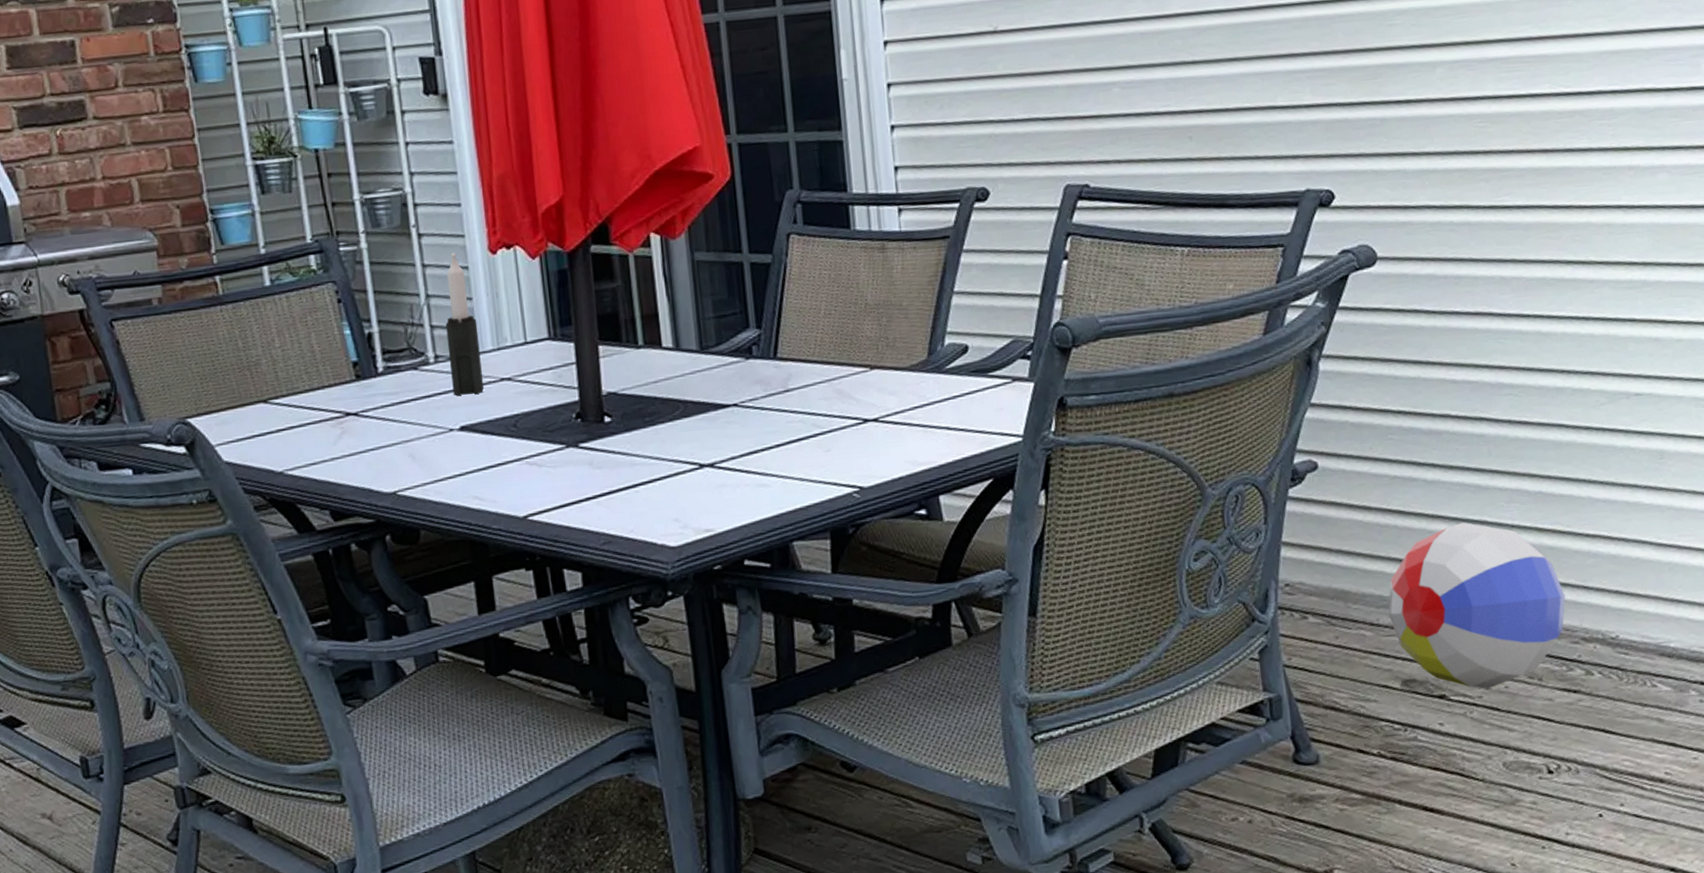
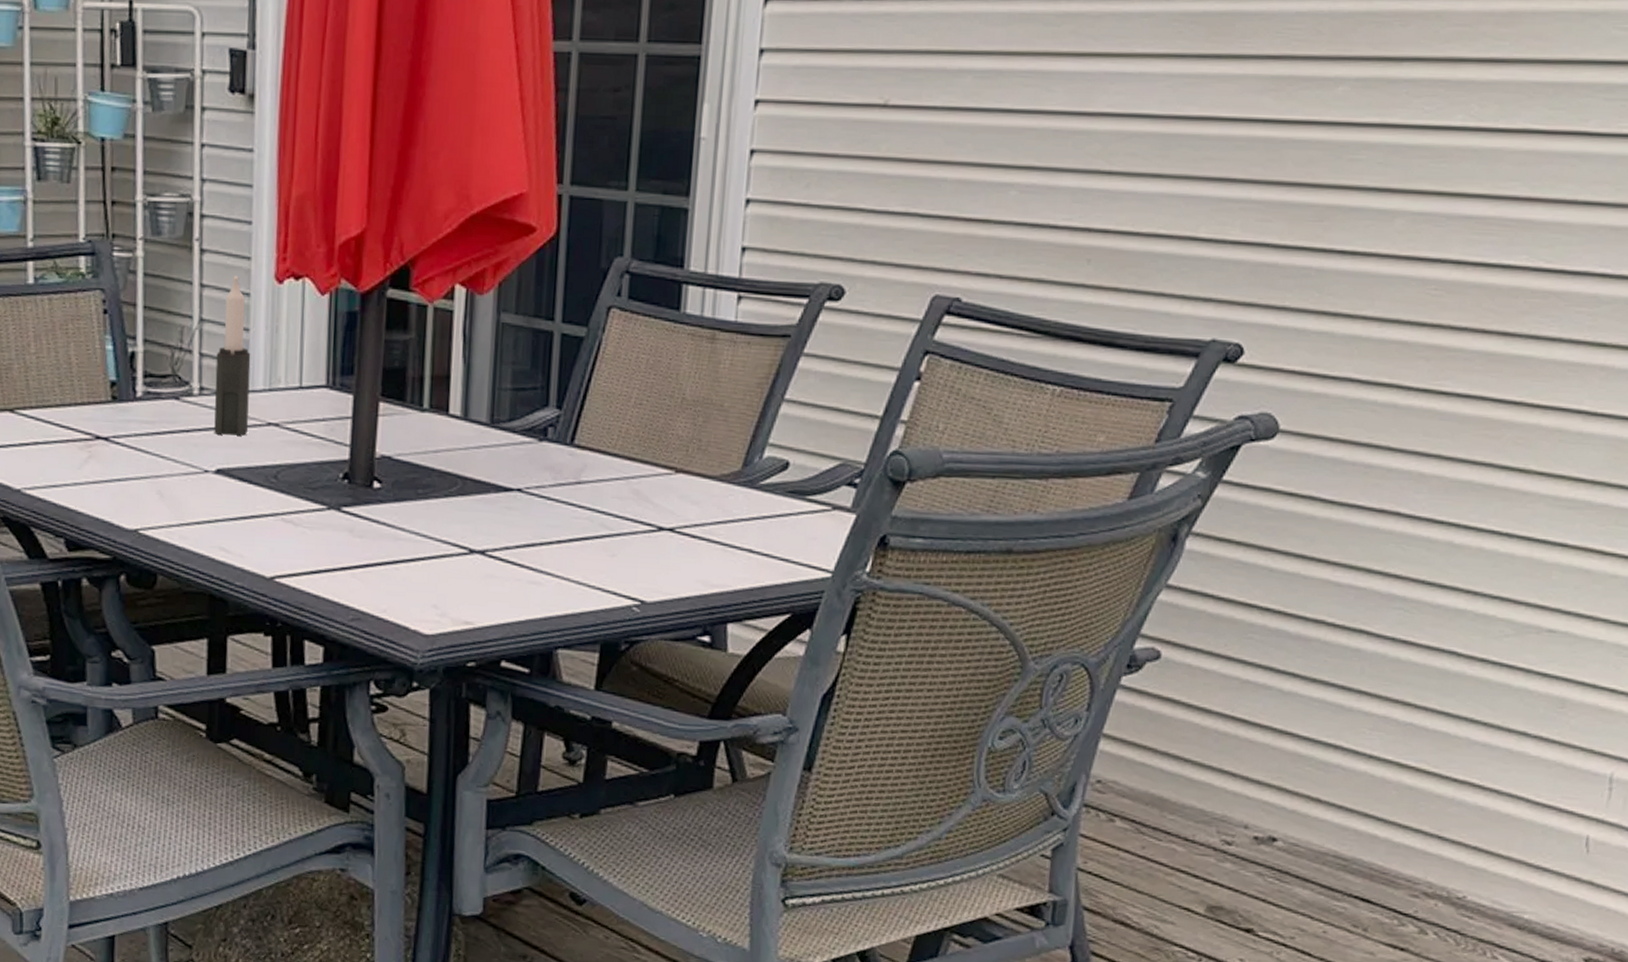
beachball: present [1388,522,1566,689] -> none [1206,743,1415,930]

